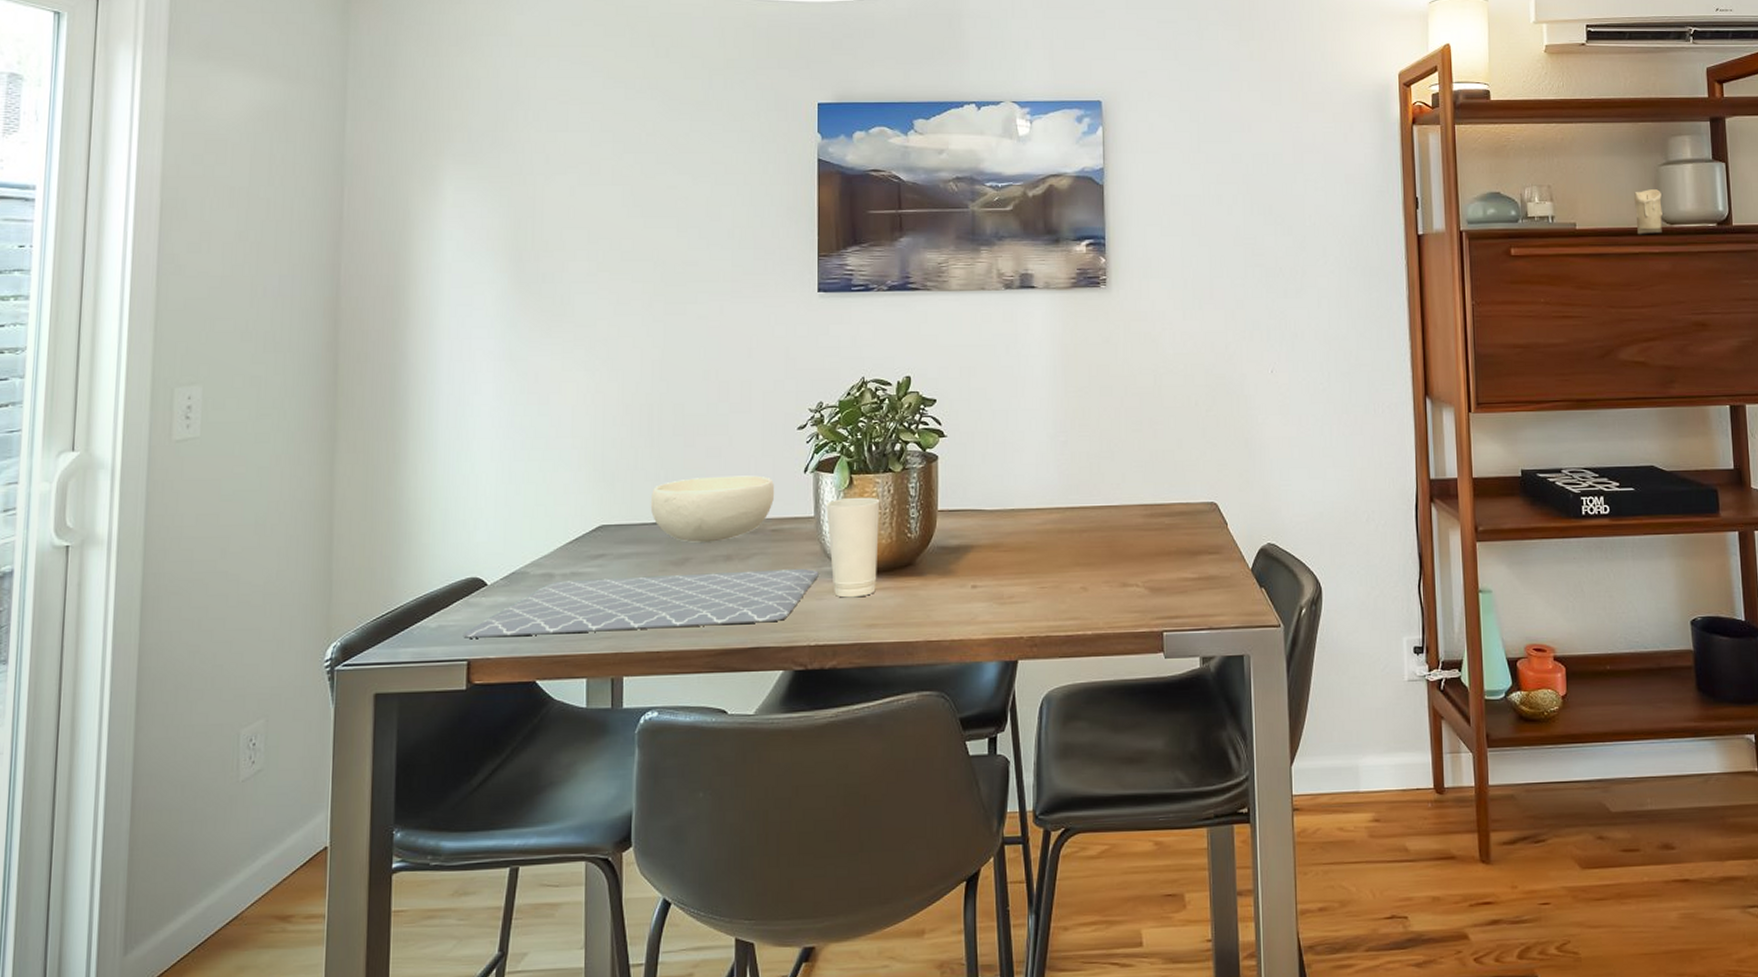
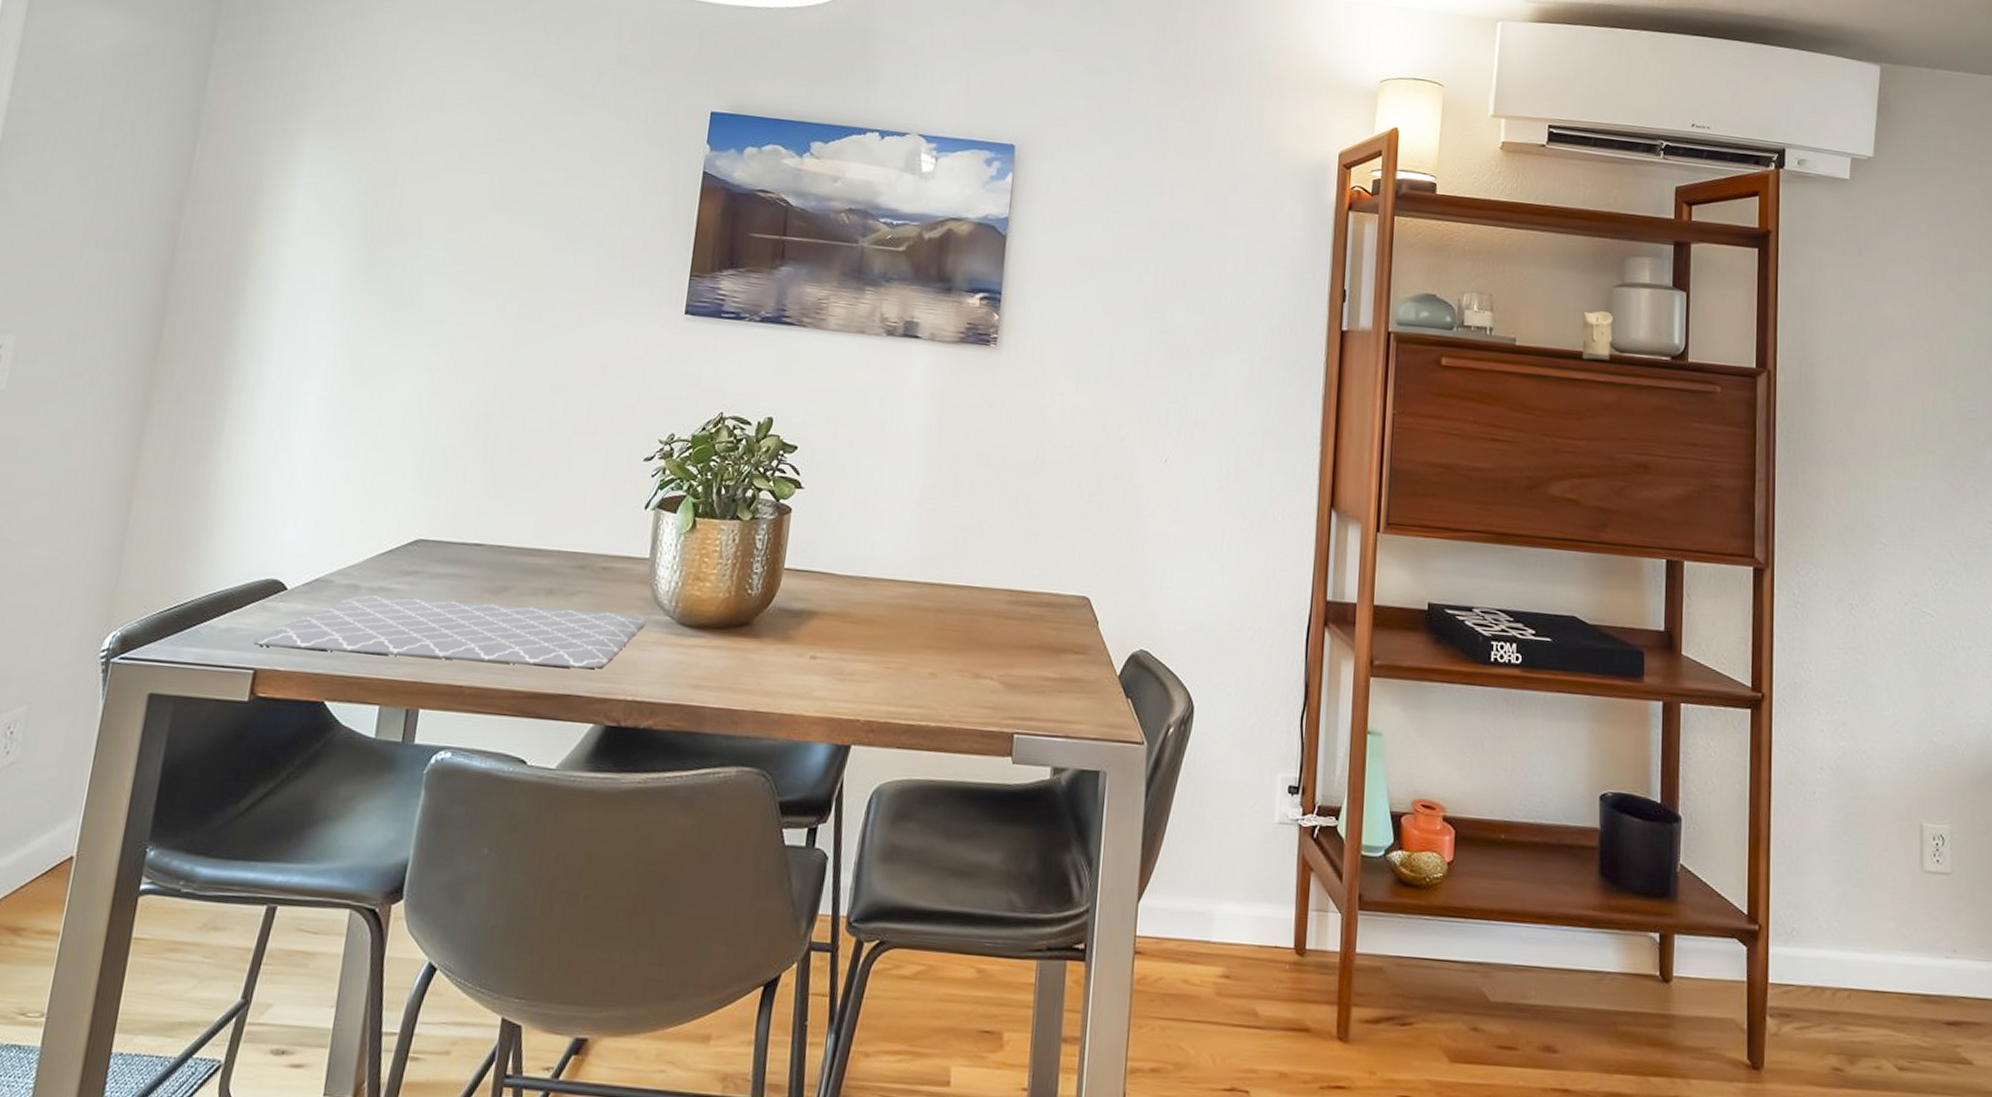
bowl: present [650,475,775,543] -> none [473,500,611,573]
cup: present [826,497,880,598] -> none [660,542,723,654]

